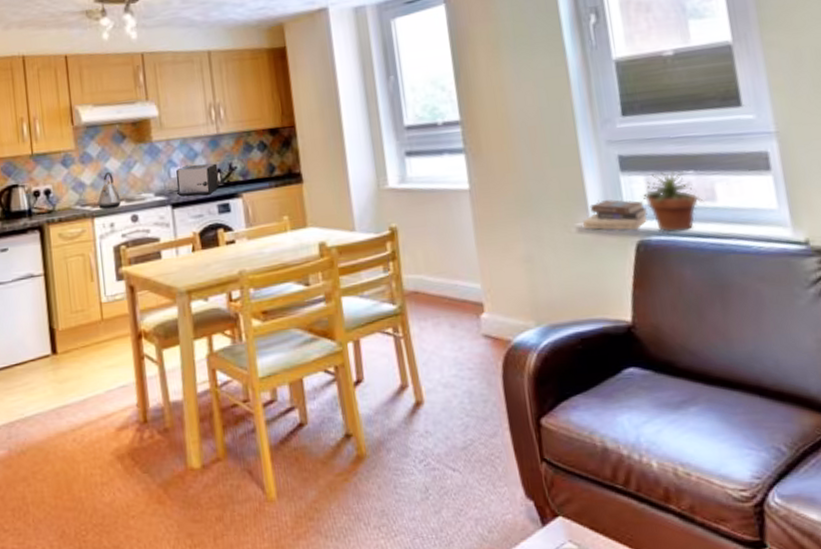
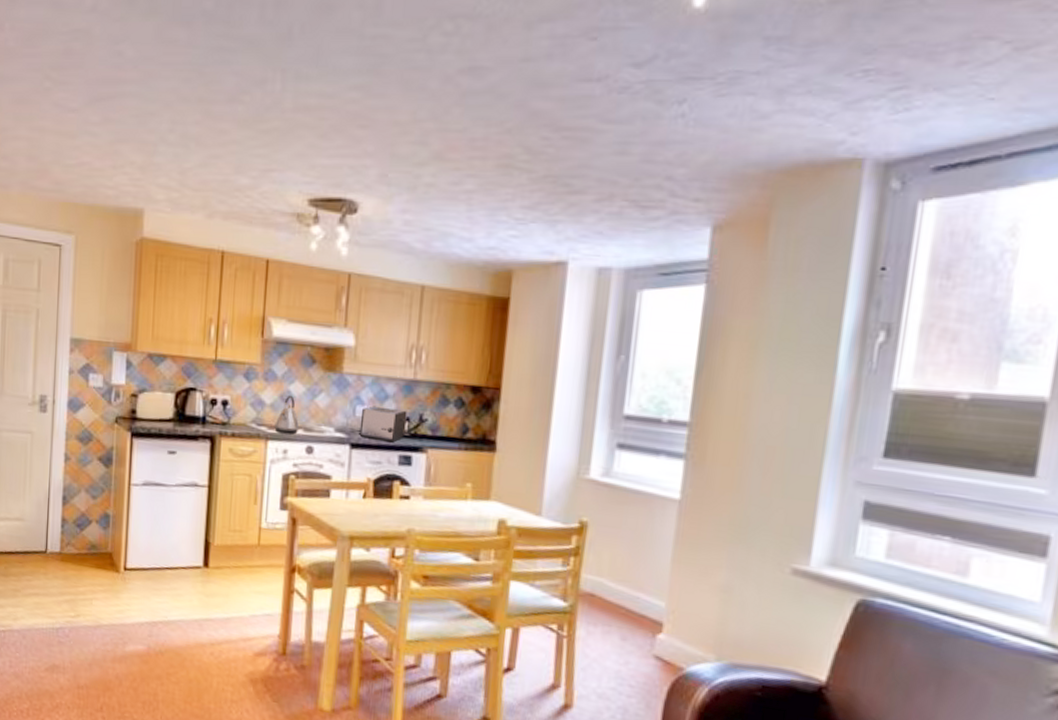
books: present [583,199,648,230] -> none [800,546,881,586]
potted plant: present [640,167,706,232] -> none [877,528,954,601]

